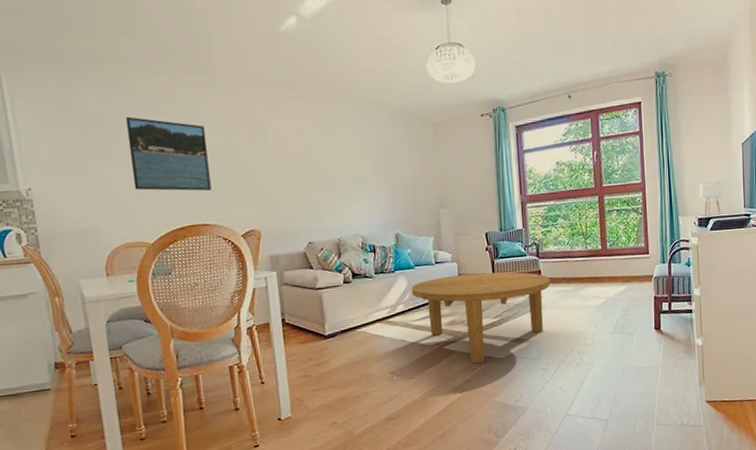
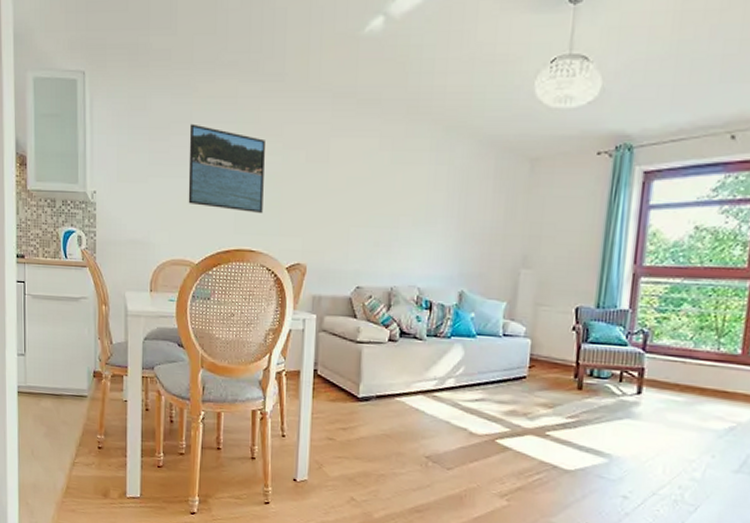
coffee table: present [411,272,550,364] -> none [467,354,655,471]

